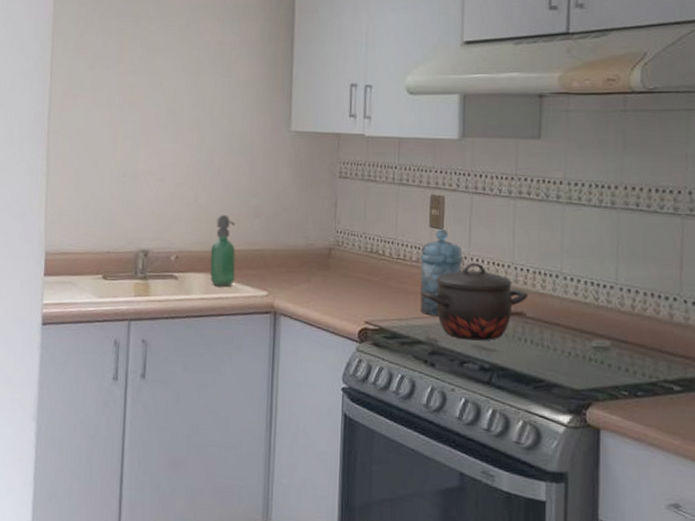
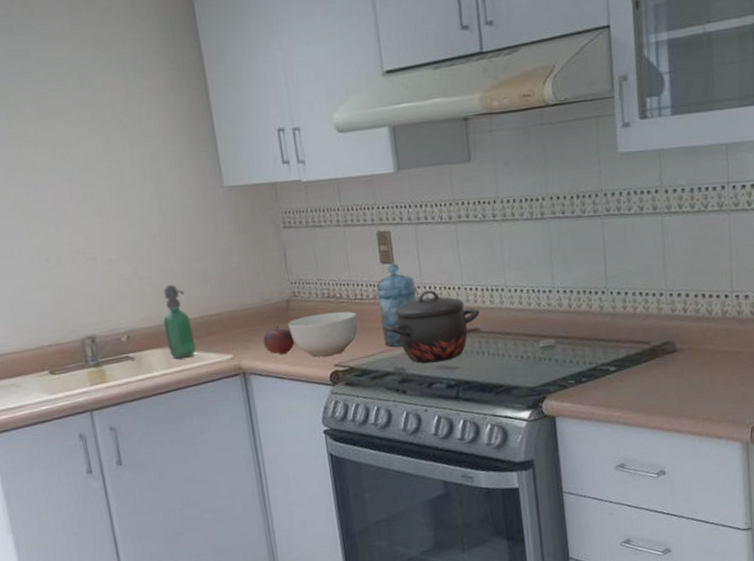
fruit: none [298,272,330,302] -> present [263,326,295,355]
bowl: none [325,266,397,312] -> present [287,311,358,357]

